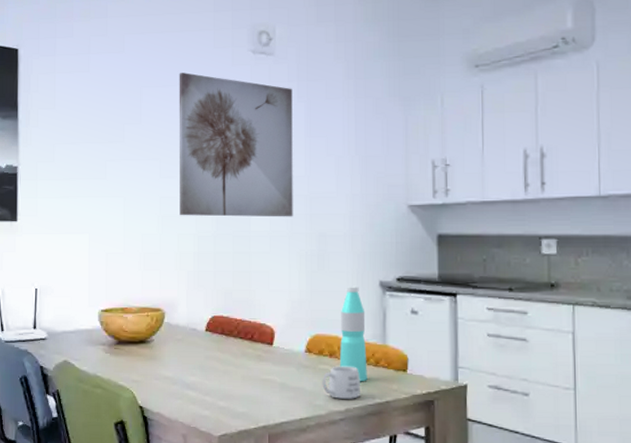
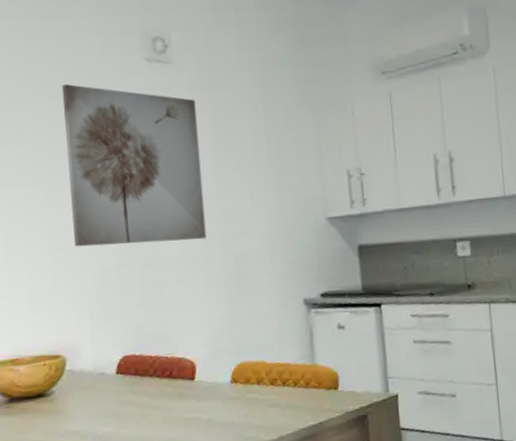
mug: present [322,366,360,399] -> none [251,391,293,428]
water bottle: present [339,287,367,382] -> none [265,307,299,407]

